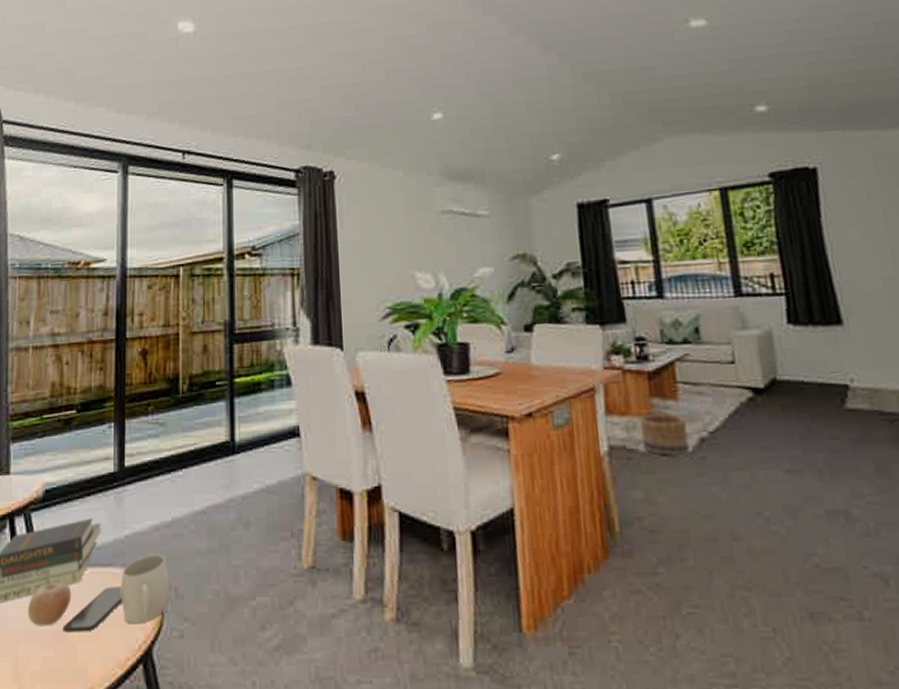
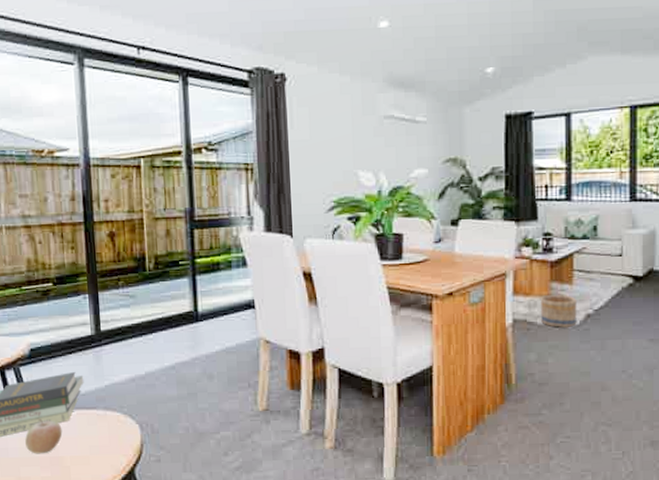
smartphone: present [62,586,123,633] -> none [57,424,107,459]
mug: present [120,554,170,624] -> none [103,399,147,452]

